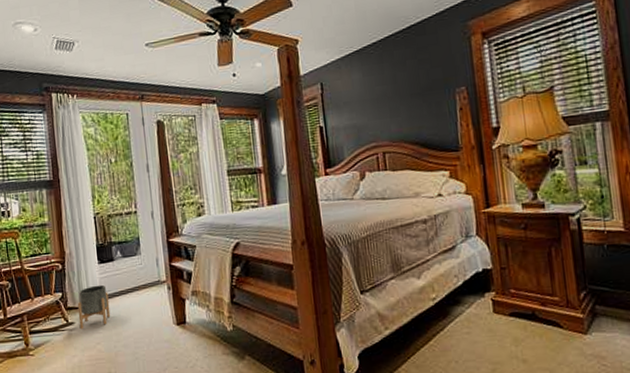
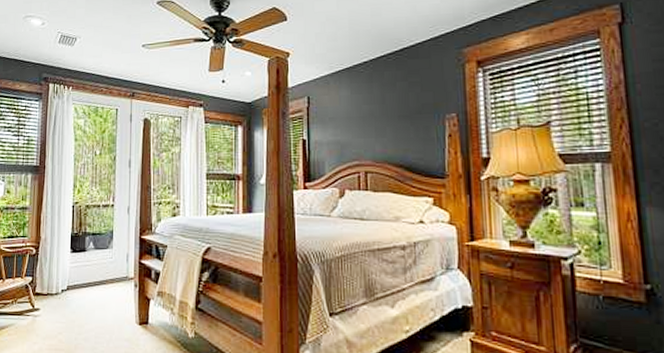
planter: present [77,284,111,330] -> none [44,274,76,317]

